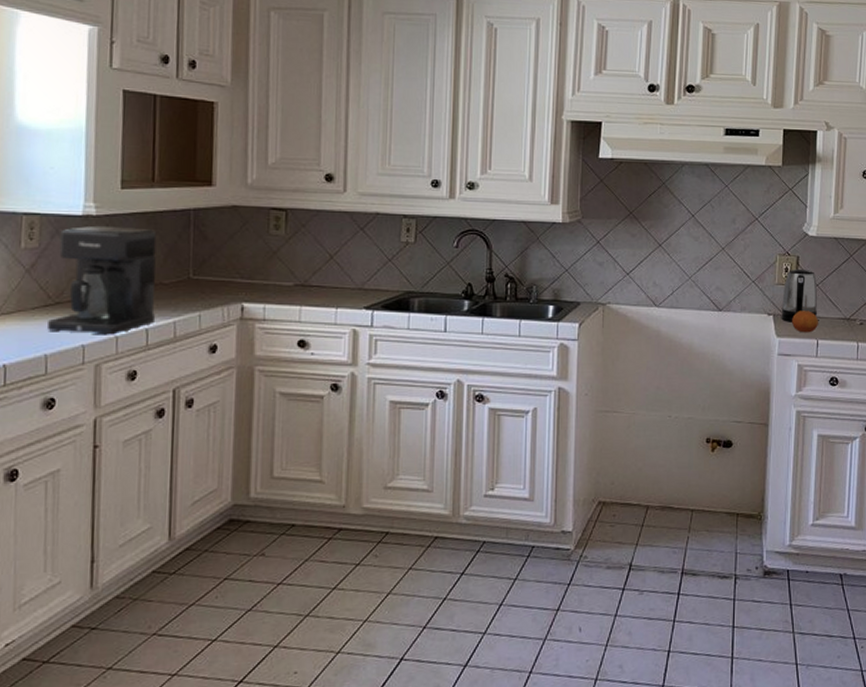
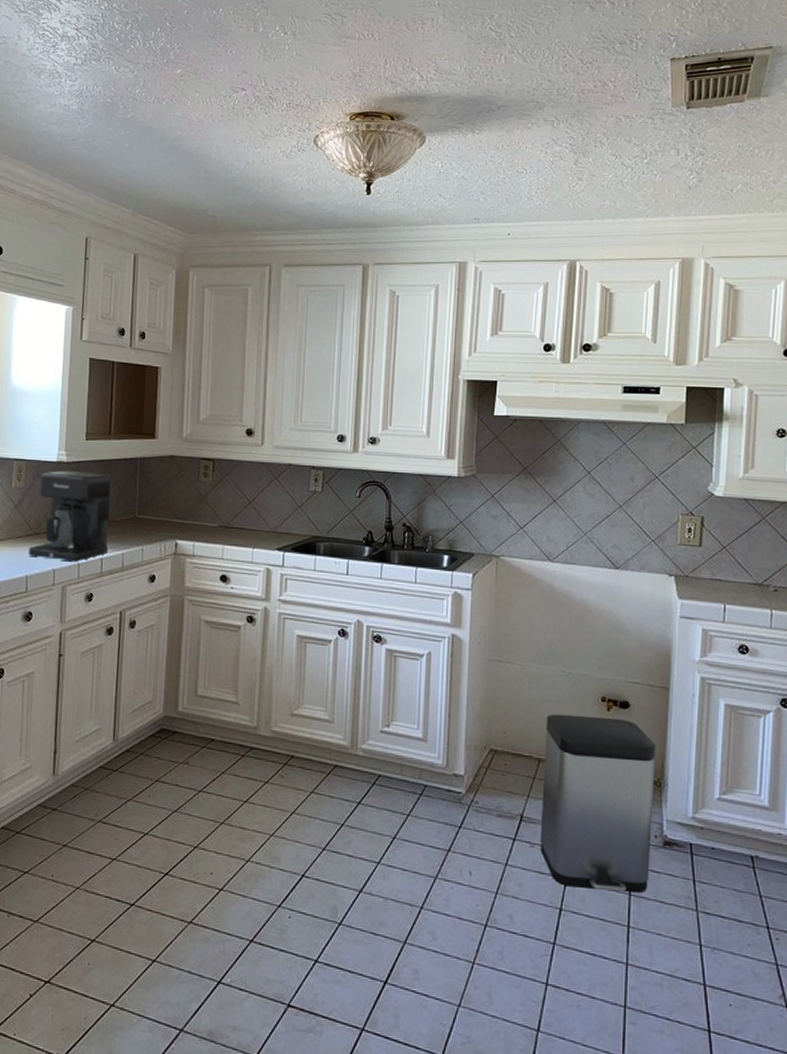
pedal bin: none [648,458,757,628] -> present [539,714,656,893]
kettle: present [781,268,818,322] -> none [683,529,725,585]
fruit: present [792,310,818,333] -> none [696,573,725,597]

